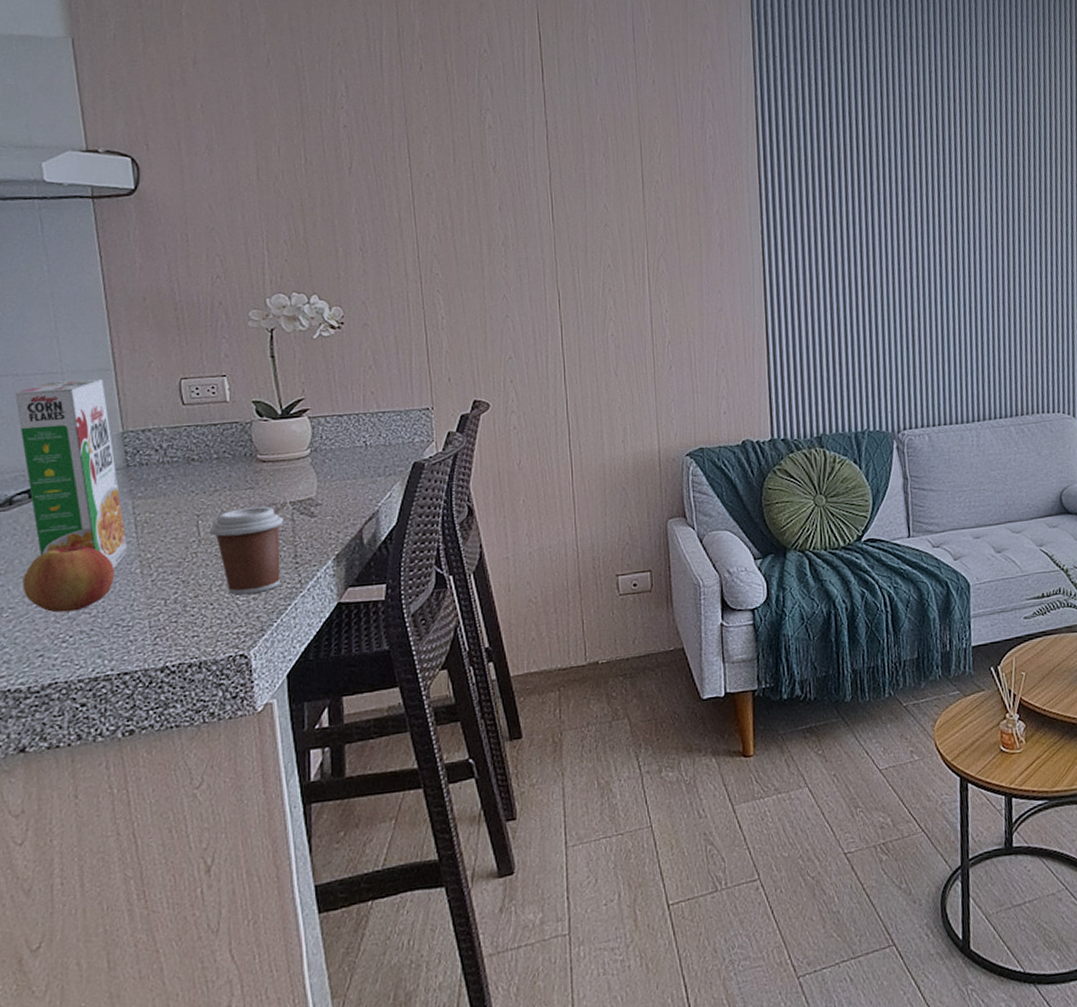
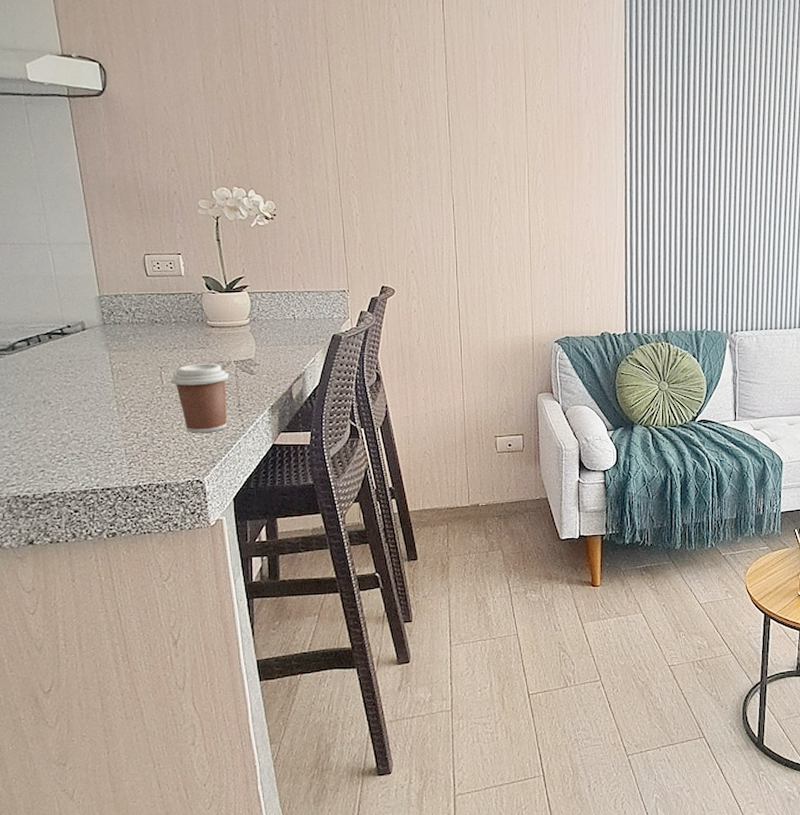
cereal box: present [15,378,127,569] -> none [13,250,106,406]
apple: present [22,542,114,613] -> none [25,383,96,438]

